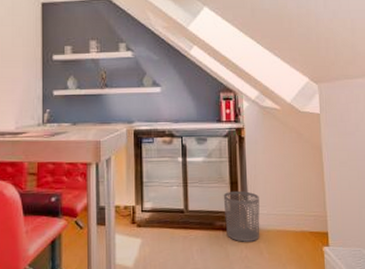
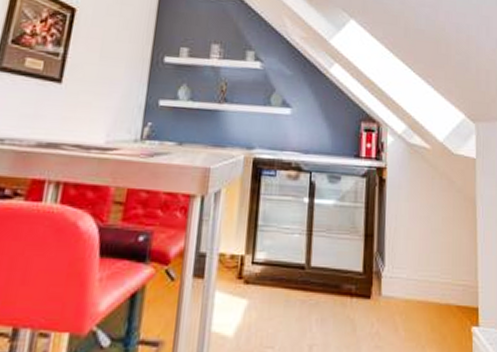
waste bin: present [223,190,260,242] -> none [354,245,398,313]

